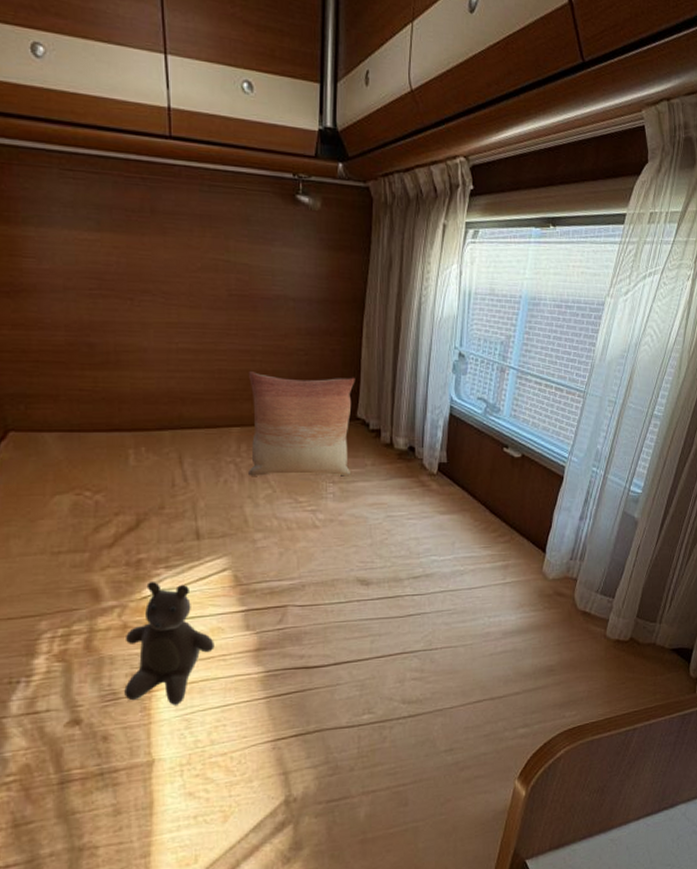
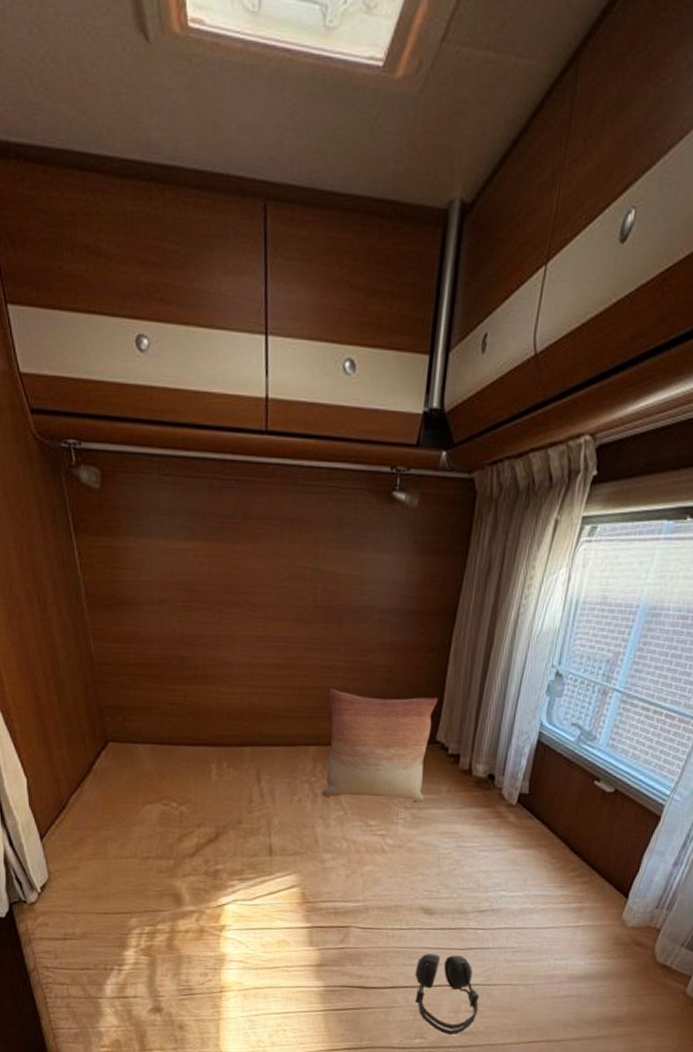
teddy bear: present [124,580,215,705] -> none [199,891,280,1006]
headphones: none [357,623,423,707] -> present [414,953,480,1036]

